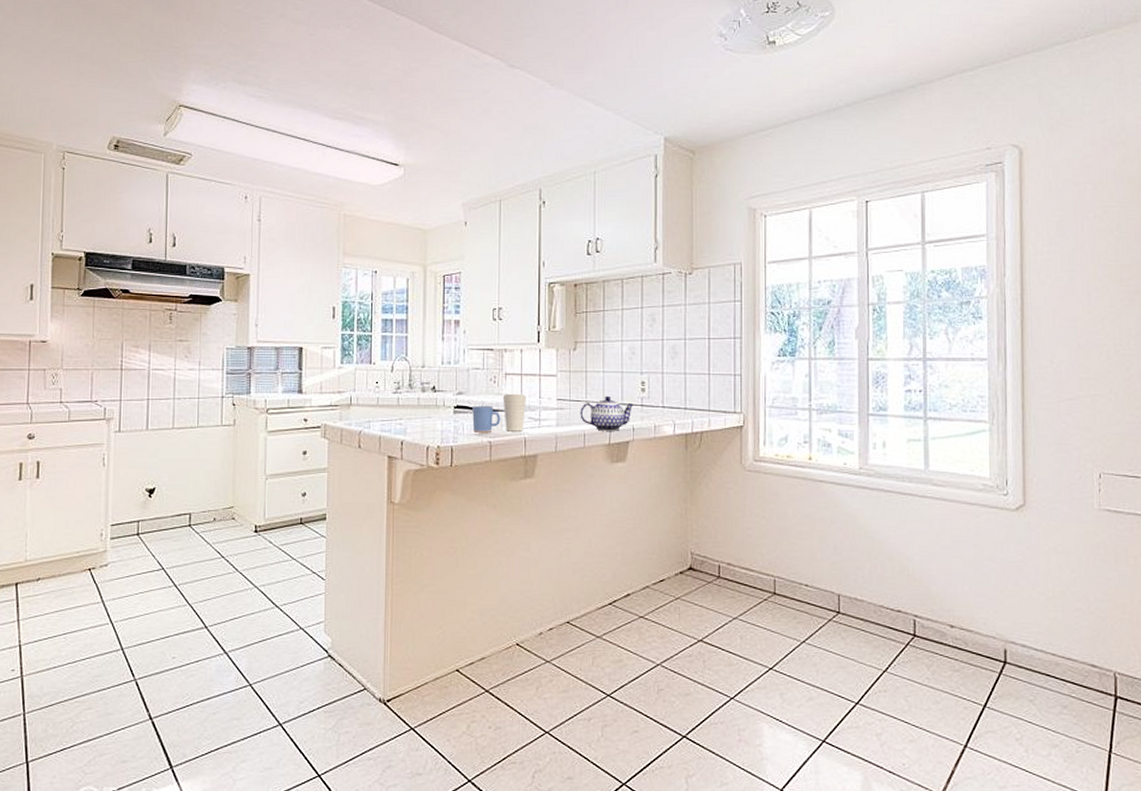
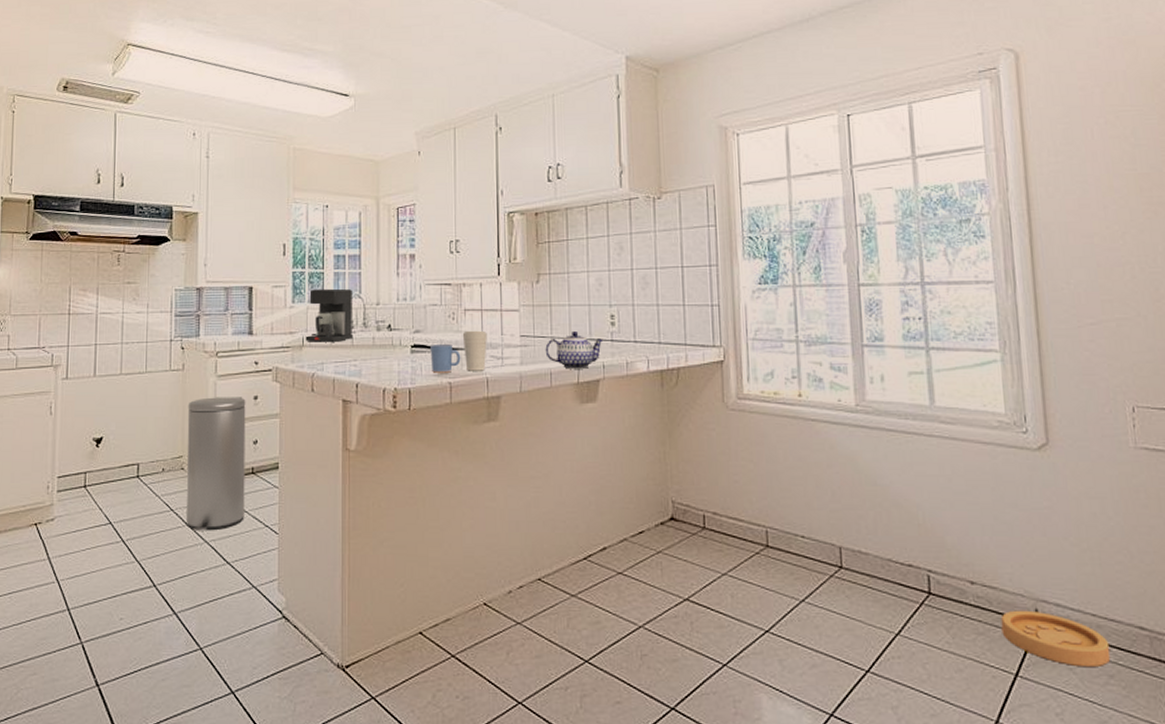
pedal bin: none [237,451,295,577] -> present [187,397,246,531]
coffee maker: none [353,351,400,402] -> present [305,288,354,342]
pet bowl: none [974,650,1066,700] -> present [1000,610,1111,668]

